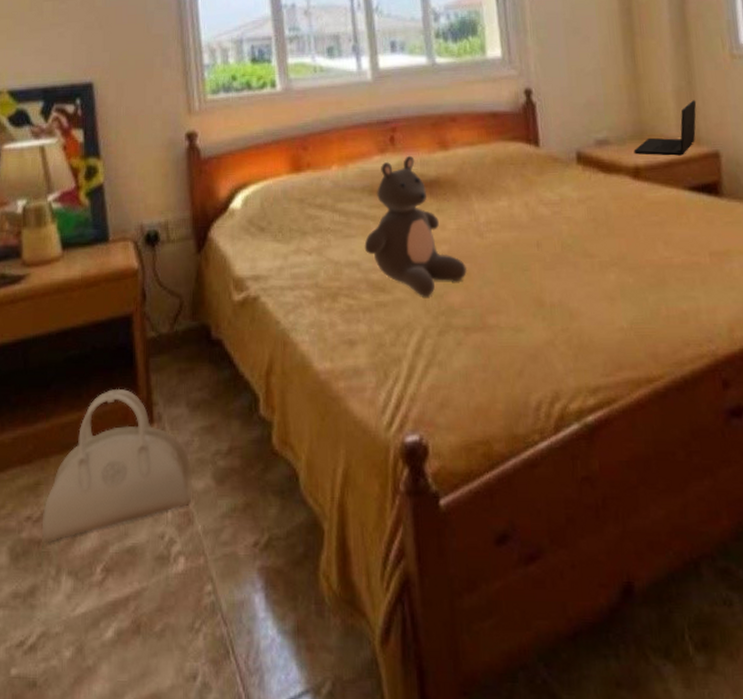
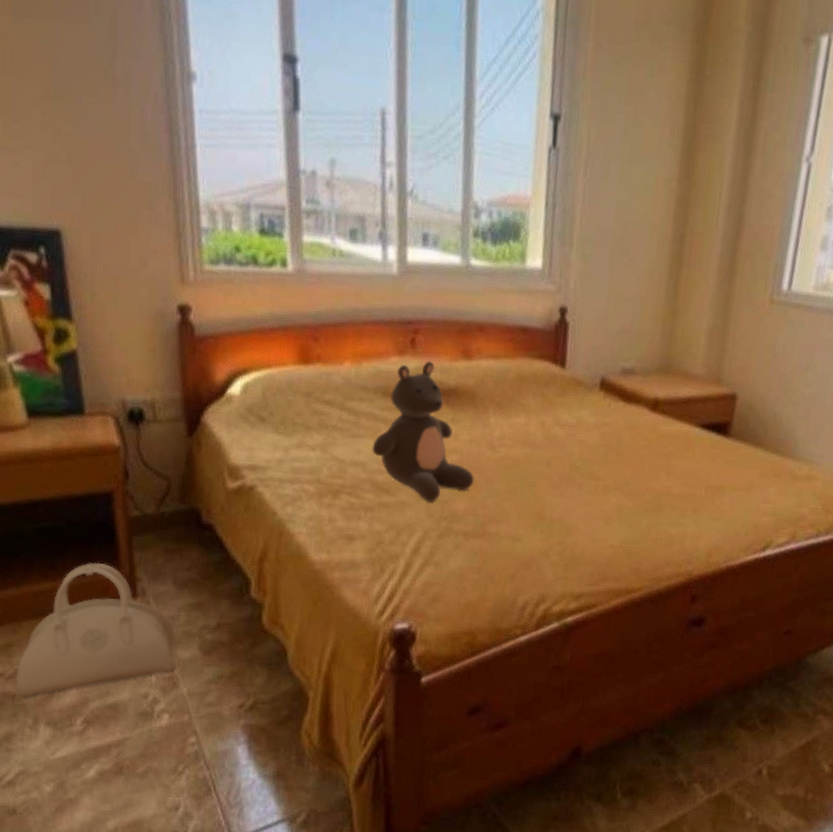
laptop: present [633,100,697,156] -> none [656,340,727,394]

